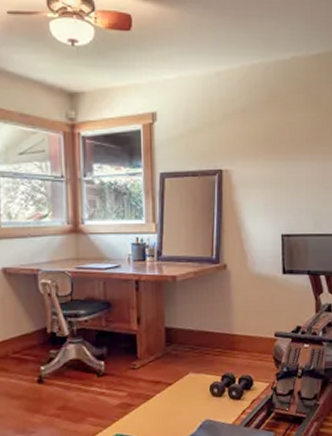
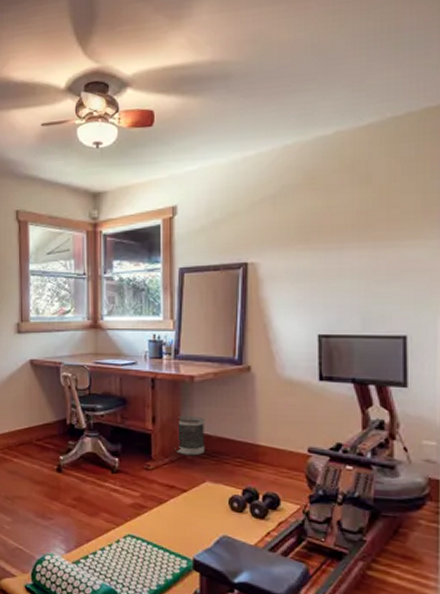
wastebasket: none [159,313,188,351] -> present [175,415,206,456]

